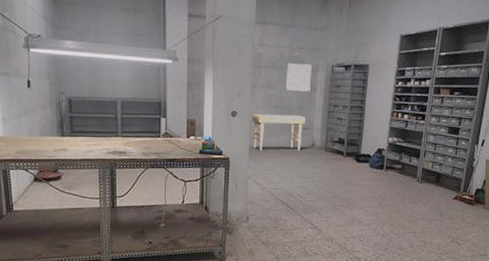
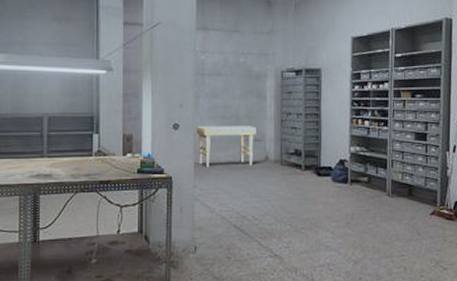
wall art: present [286,62,312,91] -> none [233,69,260,99]

